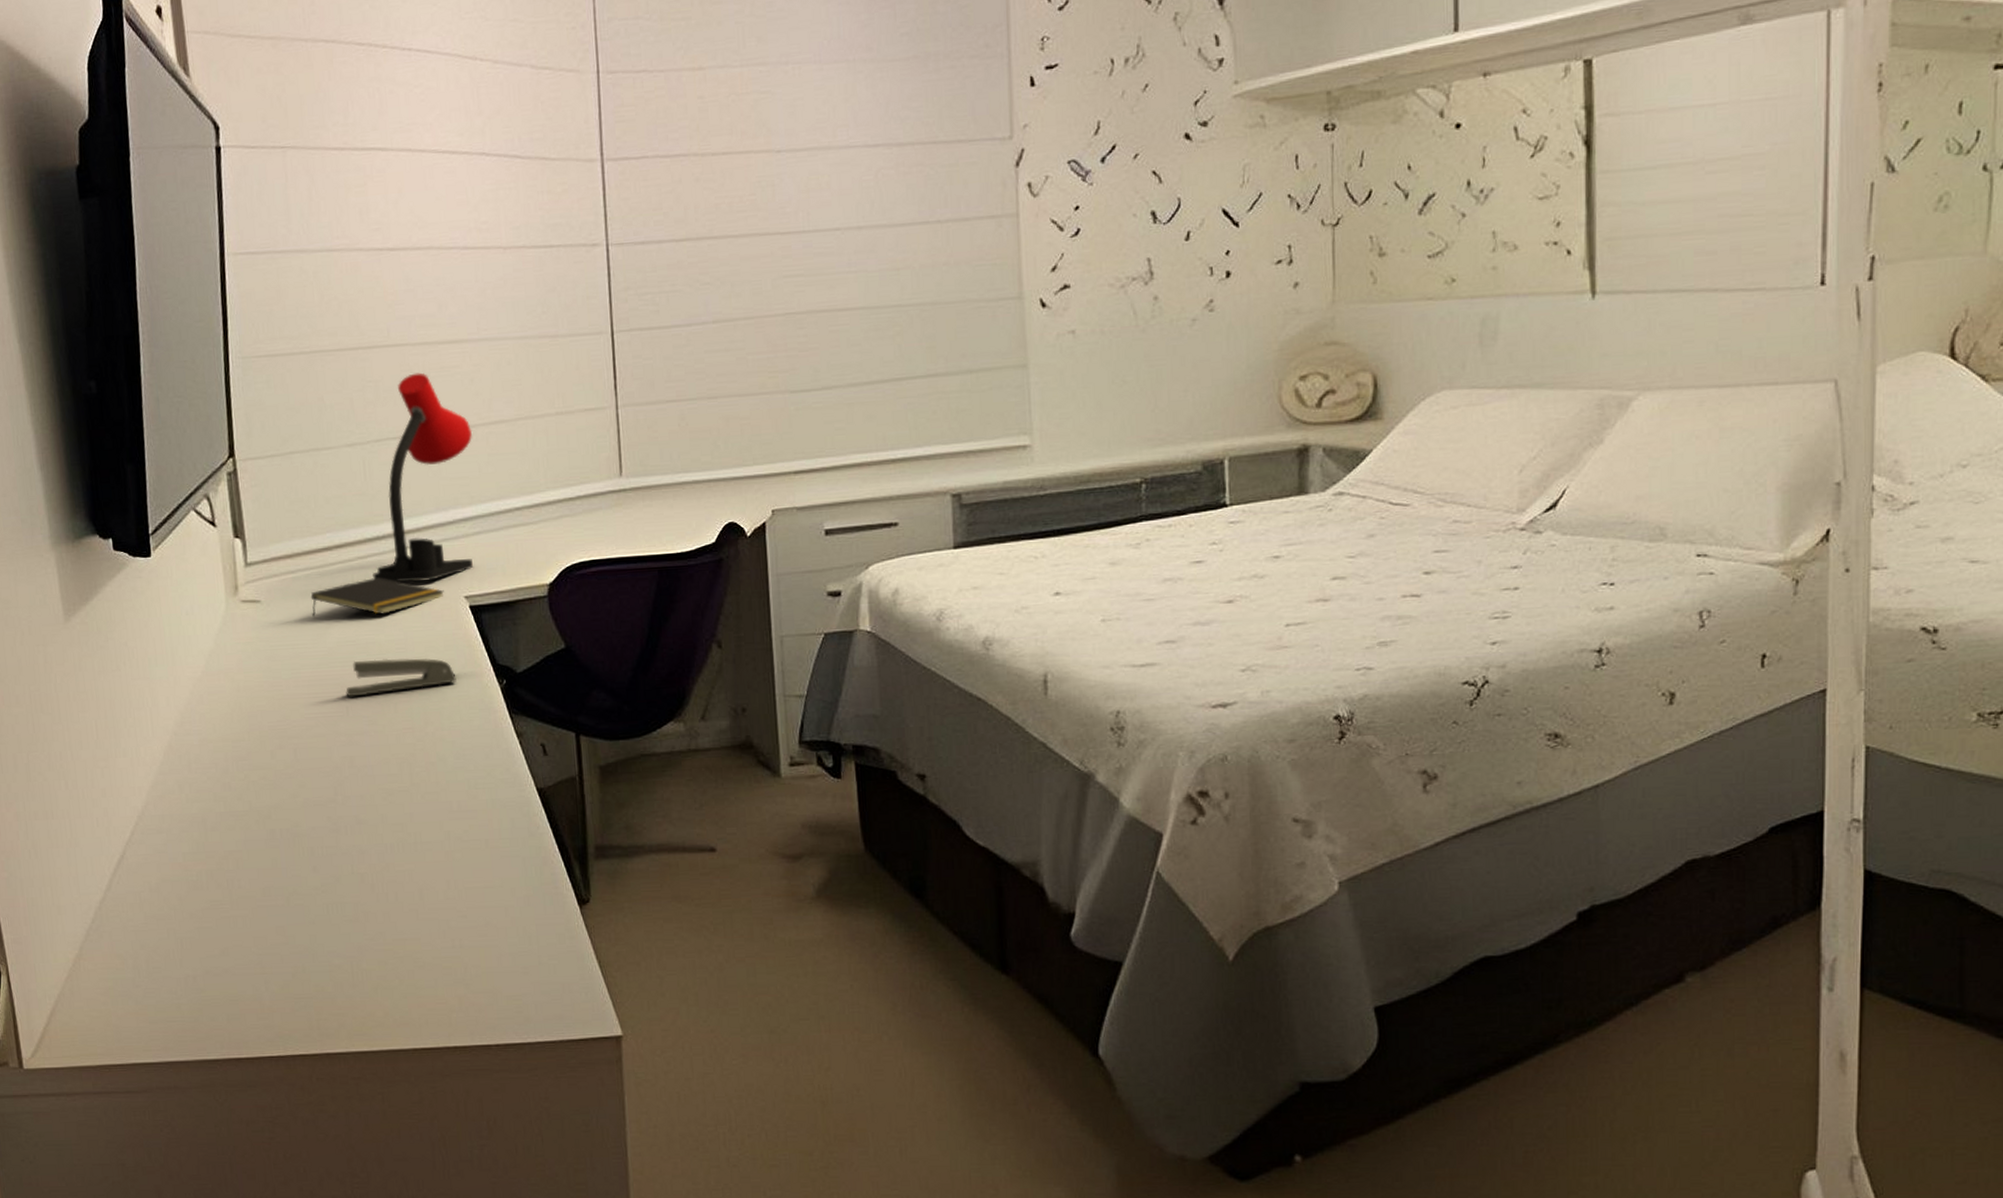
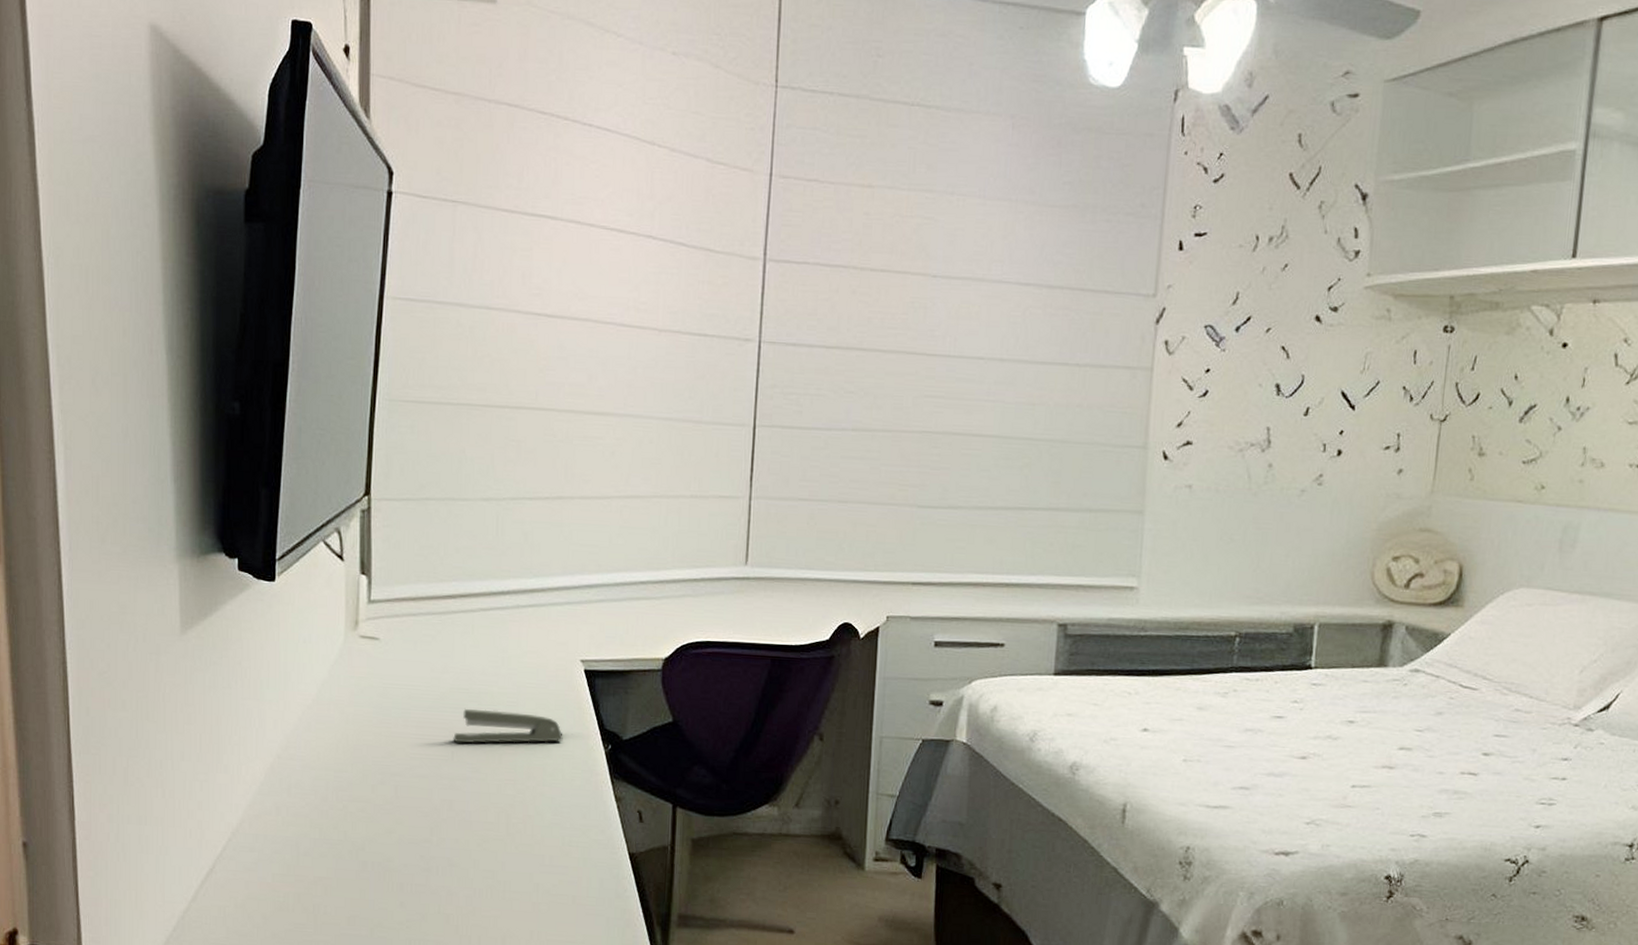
notepad: present [310,578,444,616] -> none [429,630,561,667]
desk lamp: present [373,372,473,583] -> none [493,438,608,641]

